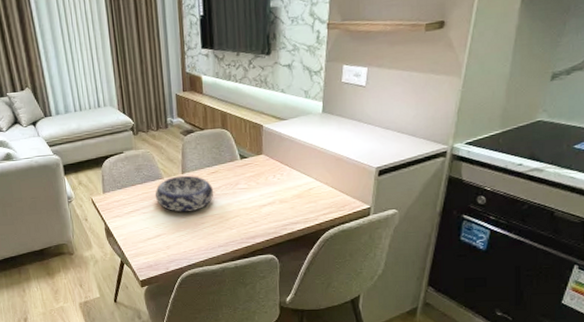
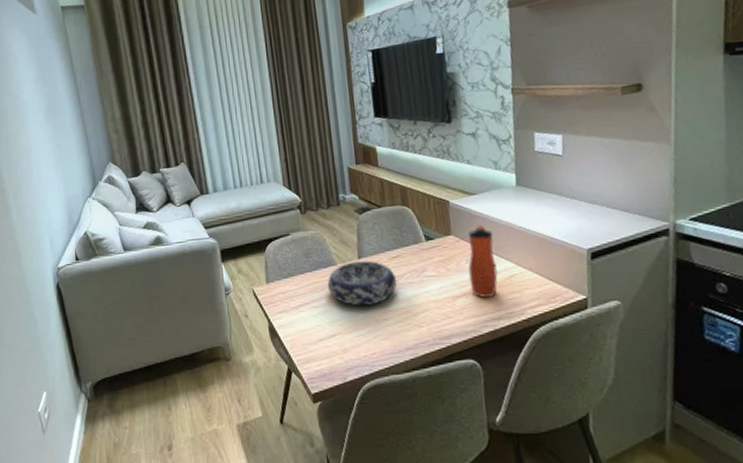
water bottle: none [274,146,299,206] -> present [468,225,498,298]

